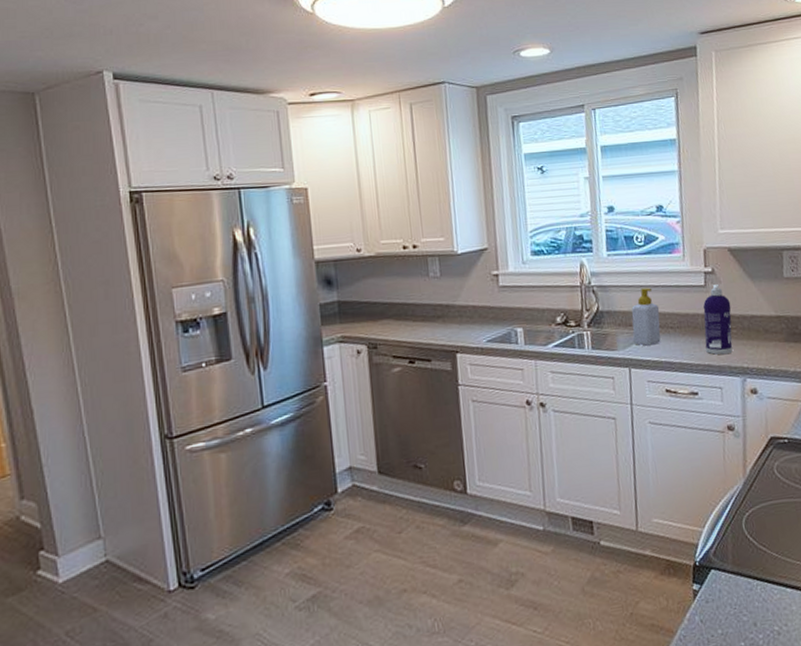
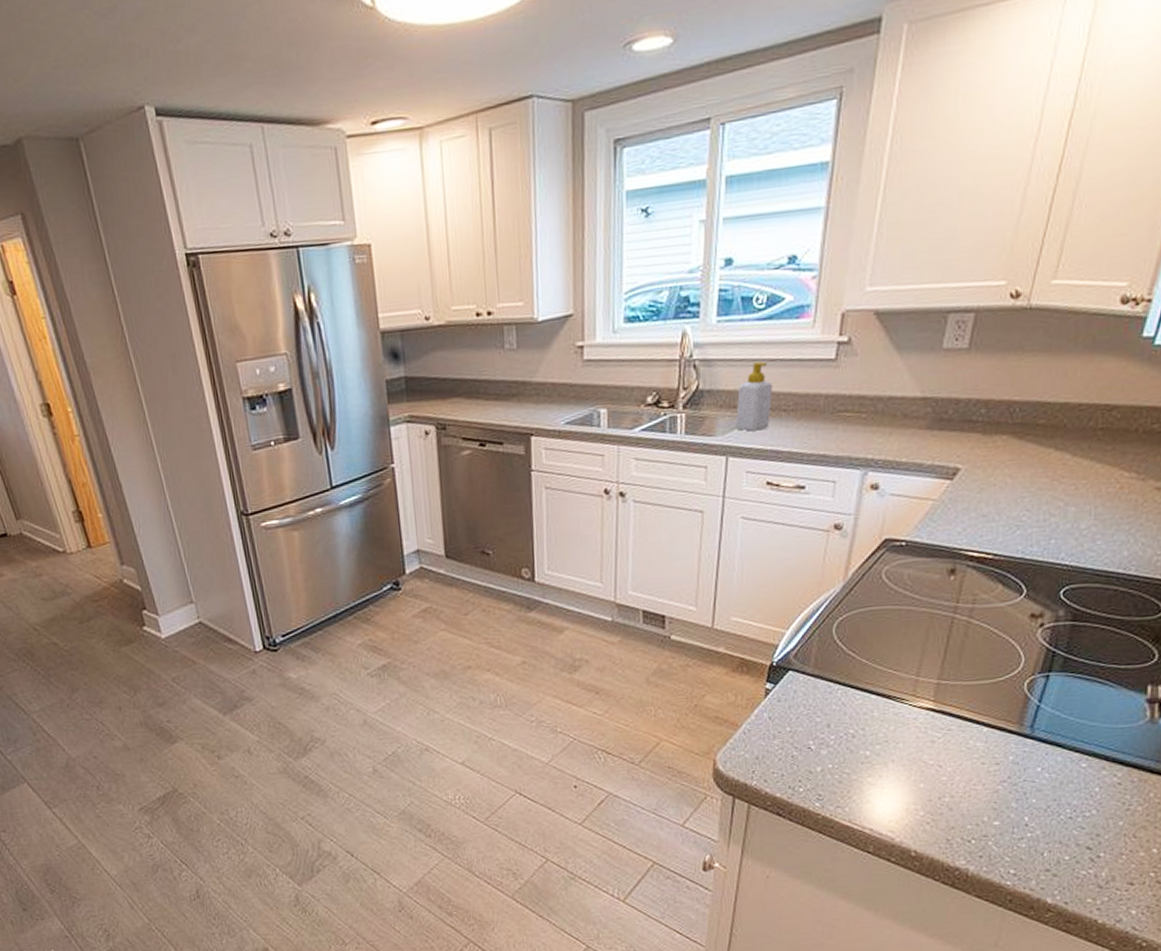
spray bottle: present [702,284,733,355] -> none [823,358,865,444]

